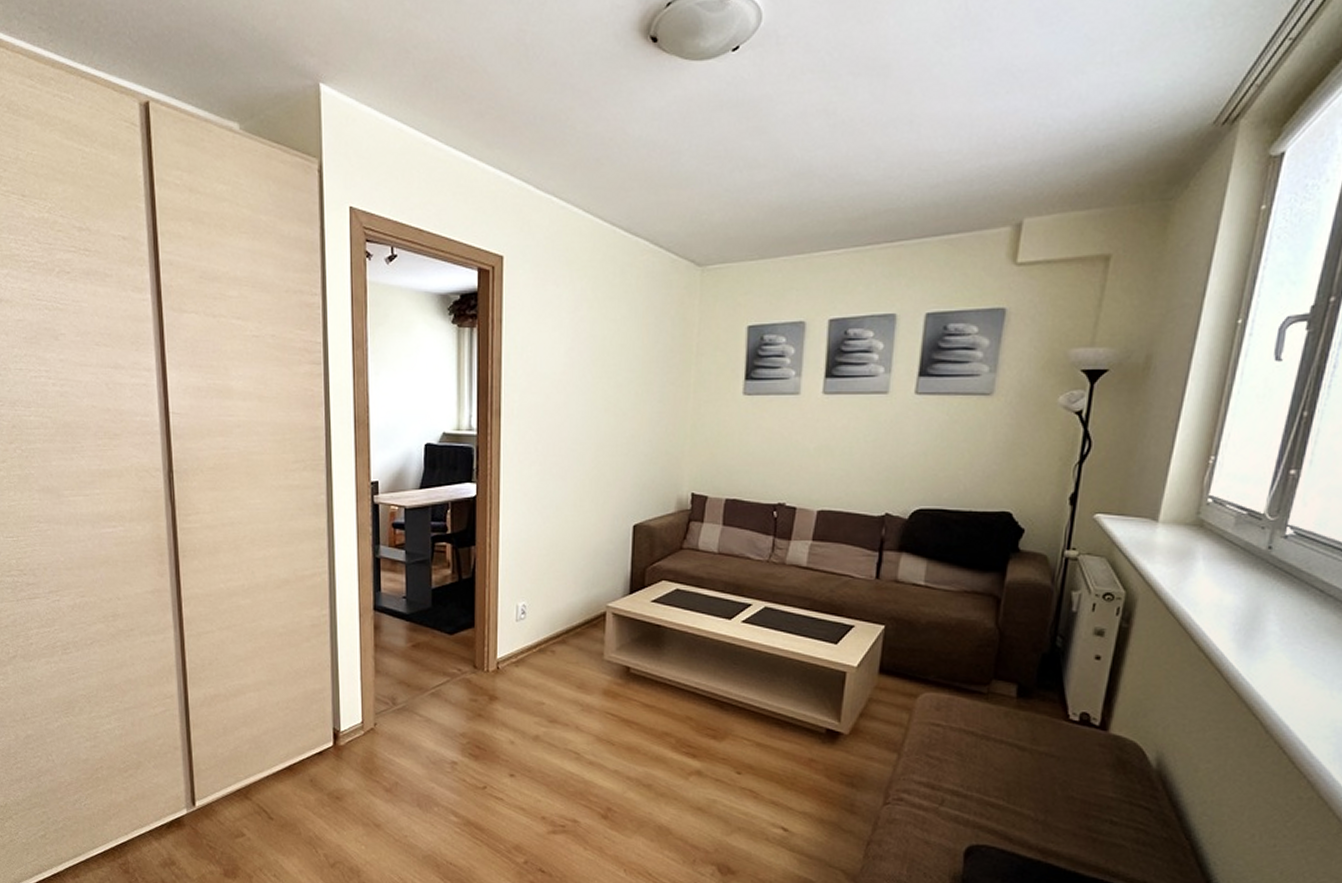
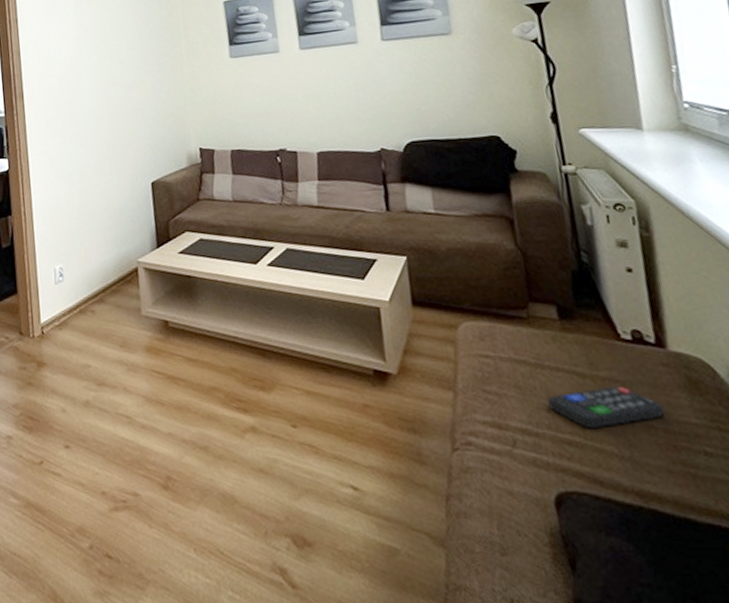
remote control: none [983,760,1088,795] -> present [547,385,665,429]

